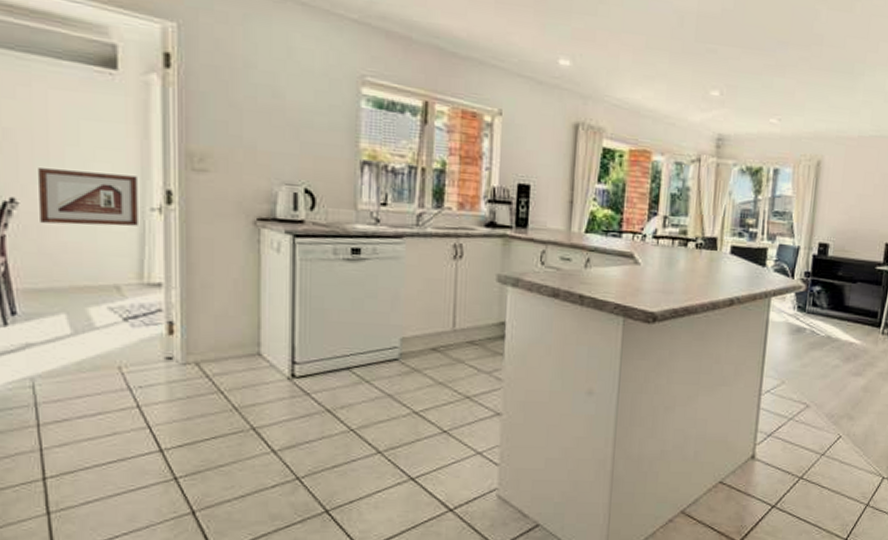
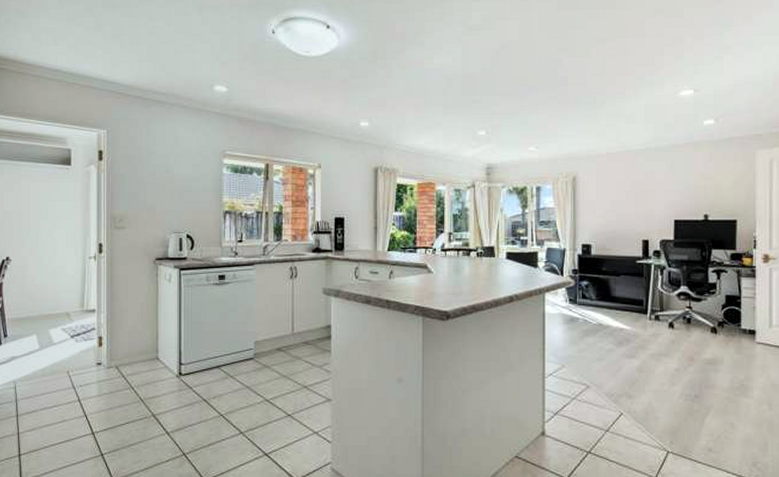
picture frame: present [38,168,138,226] -> none [23,235,81,272]

